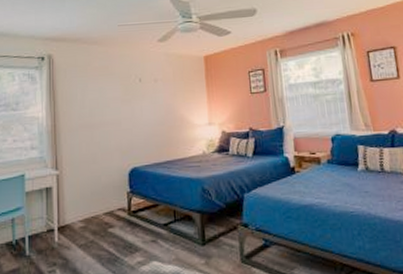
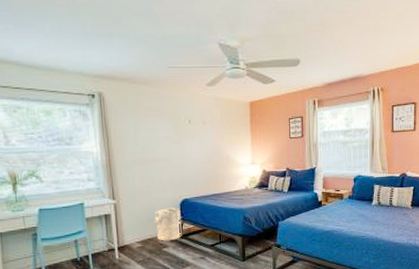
laundry hamper: none [99,178,130,220] -> present [154,207,182,241]

